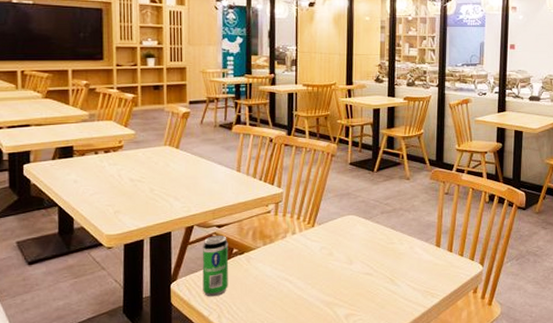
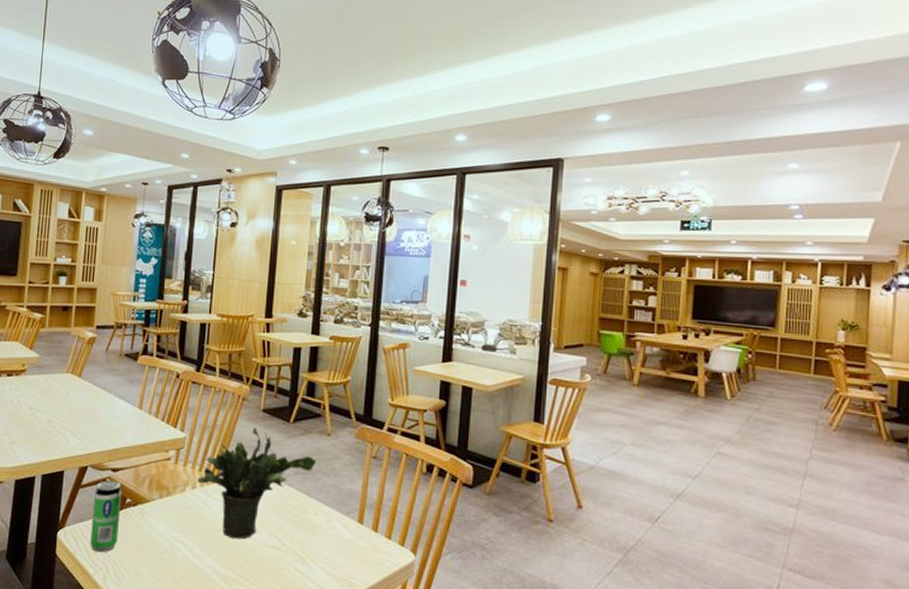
potted plant: none [297,178,399,271] -> present [198,427,317,540]

